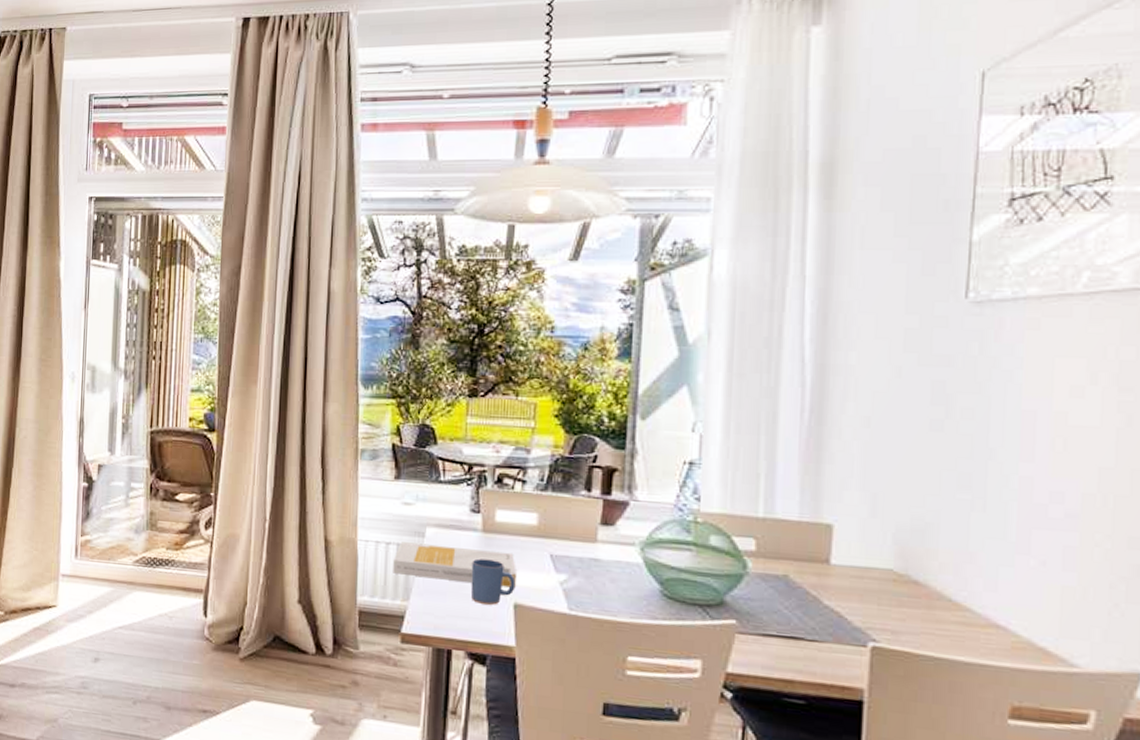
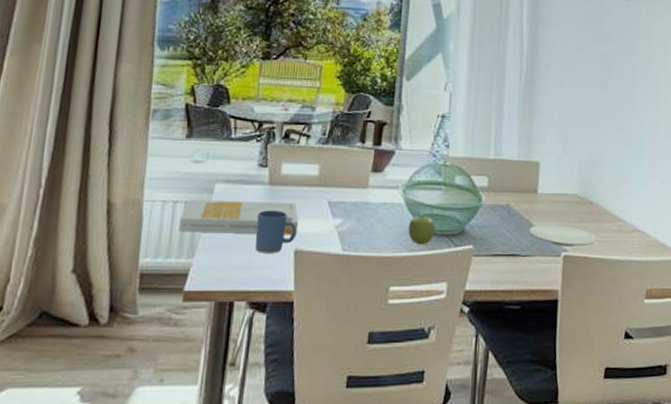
fruit: none [648,576,685,613] -> present [408,213,436,245]
plate: none [818,604,928,638] -> present [529,225,598,246]

